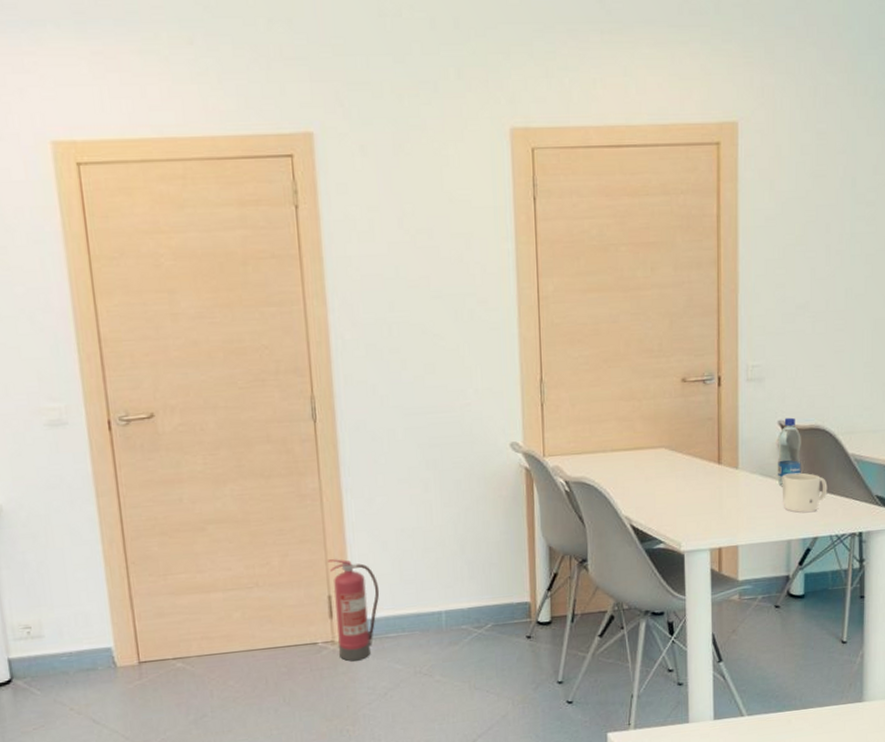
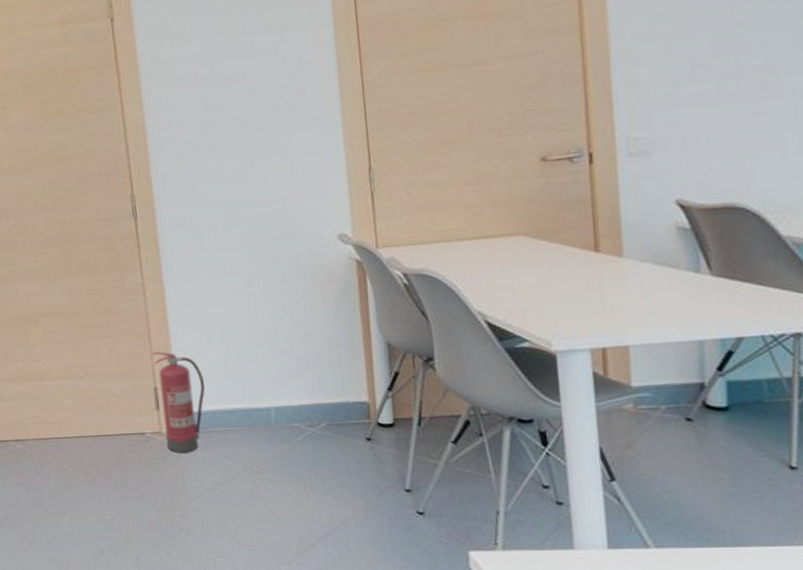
bottle: present [777,417,801,486] -> none [676,195,713,276]
mug: present [782,472,828,513] -> none [685,260,754,309]

